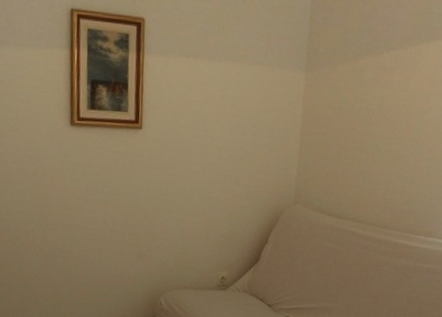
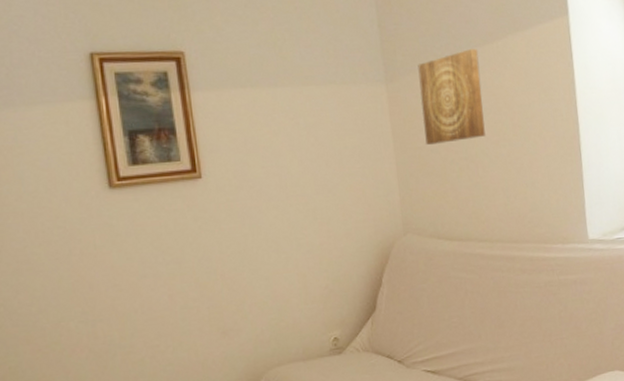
wall art: none [329,51,392,133] -> present [418,49,486,145]

